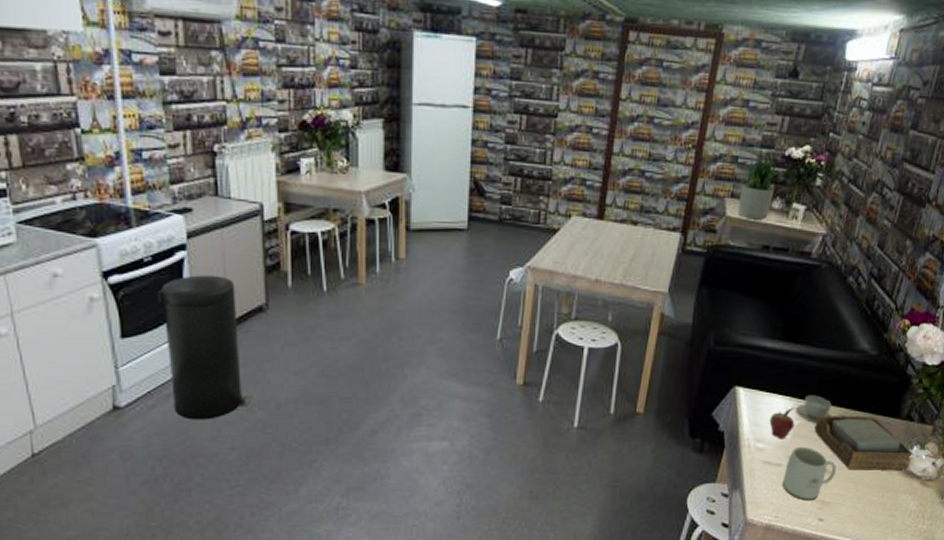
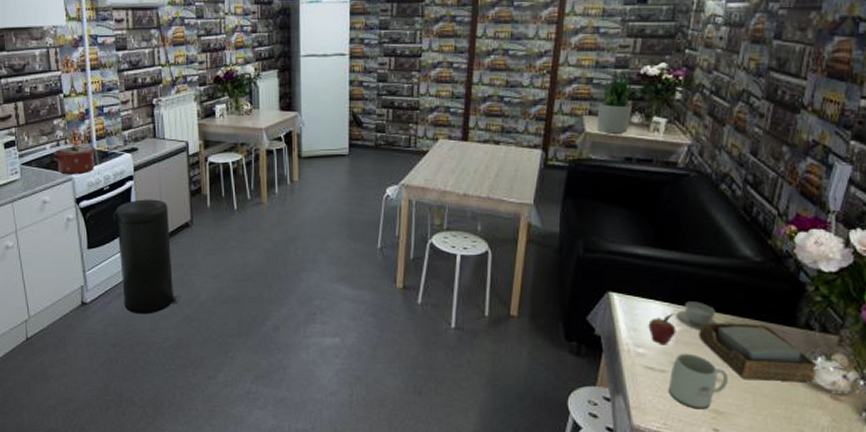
casserole: none [67,199,132,240] -> present [53,145,96,175]

